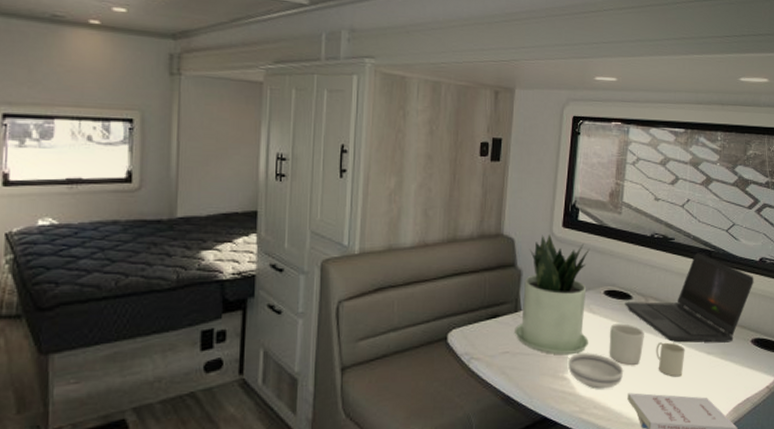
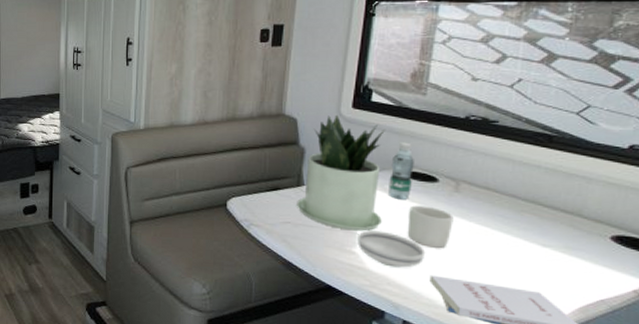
bottle: none [592,261,613,319] -> present [387,142,414,199]
laptop computer: present [625,252,754,343] -> none [428,136,619,237]
cup: present [656,342,685,377] -> none [468,228,510,266]

